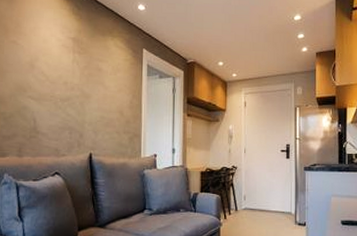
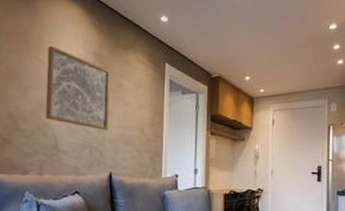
wall art: none [24,31,90,113] -> present [45,46,111,131]

